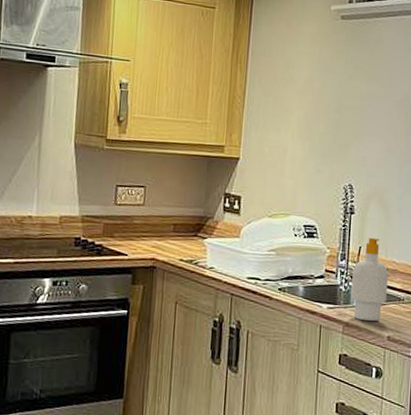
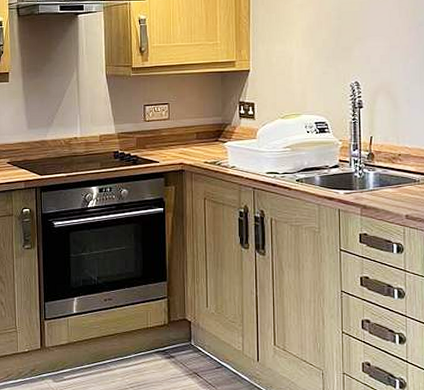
soap bottle: present [351,237,389,322] -> none [366,127,402,203]

